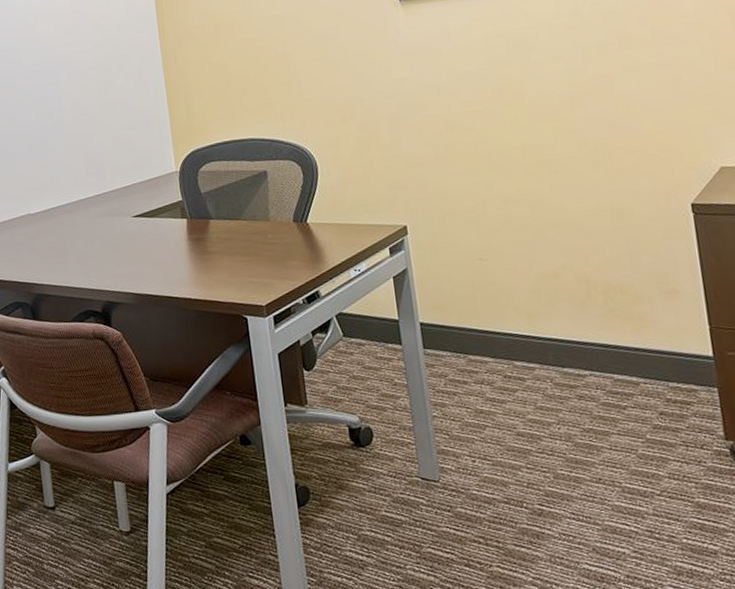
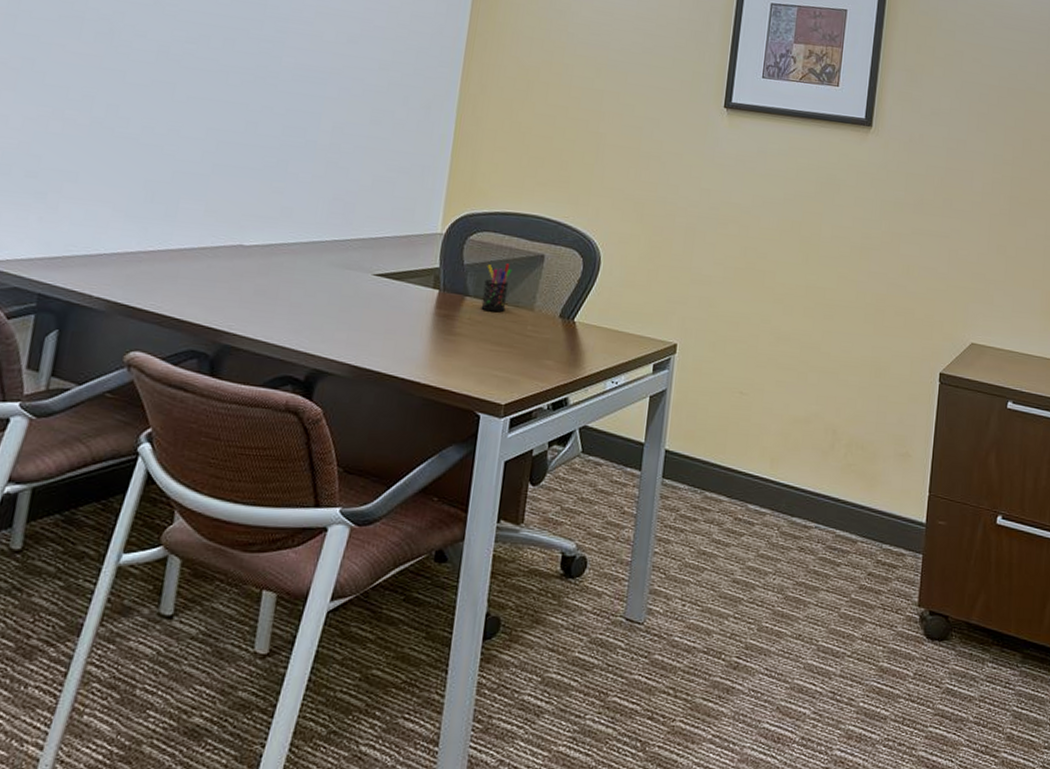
pen holder: none [220,185,246,229] -> present [481,263,513,312]

